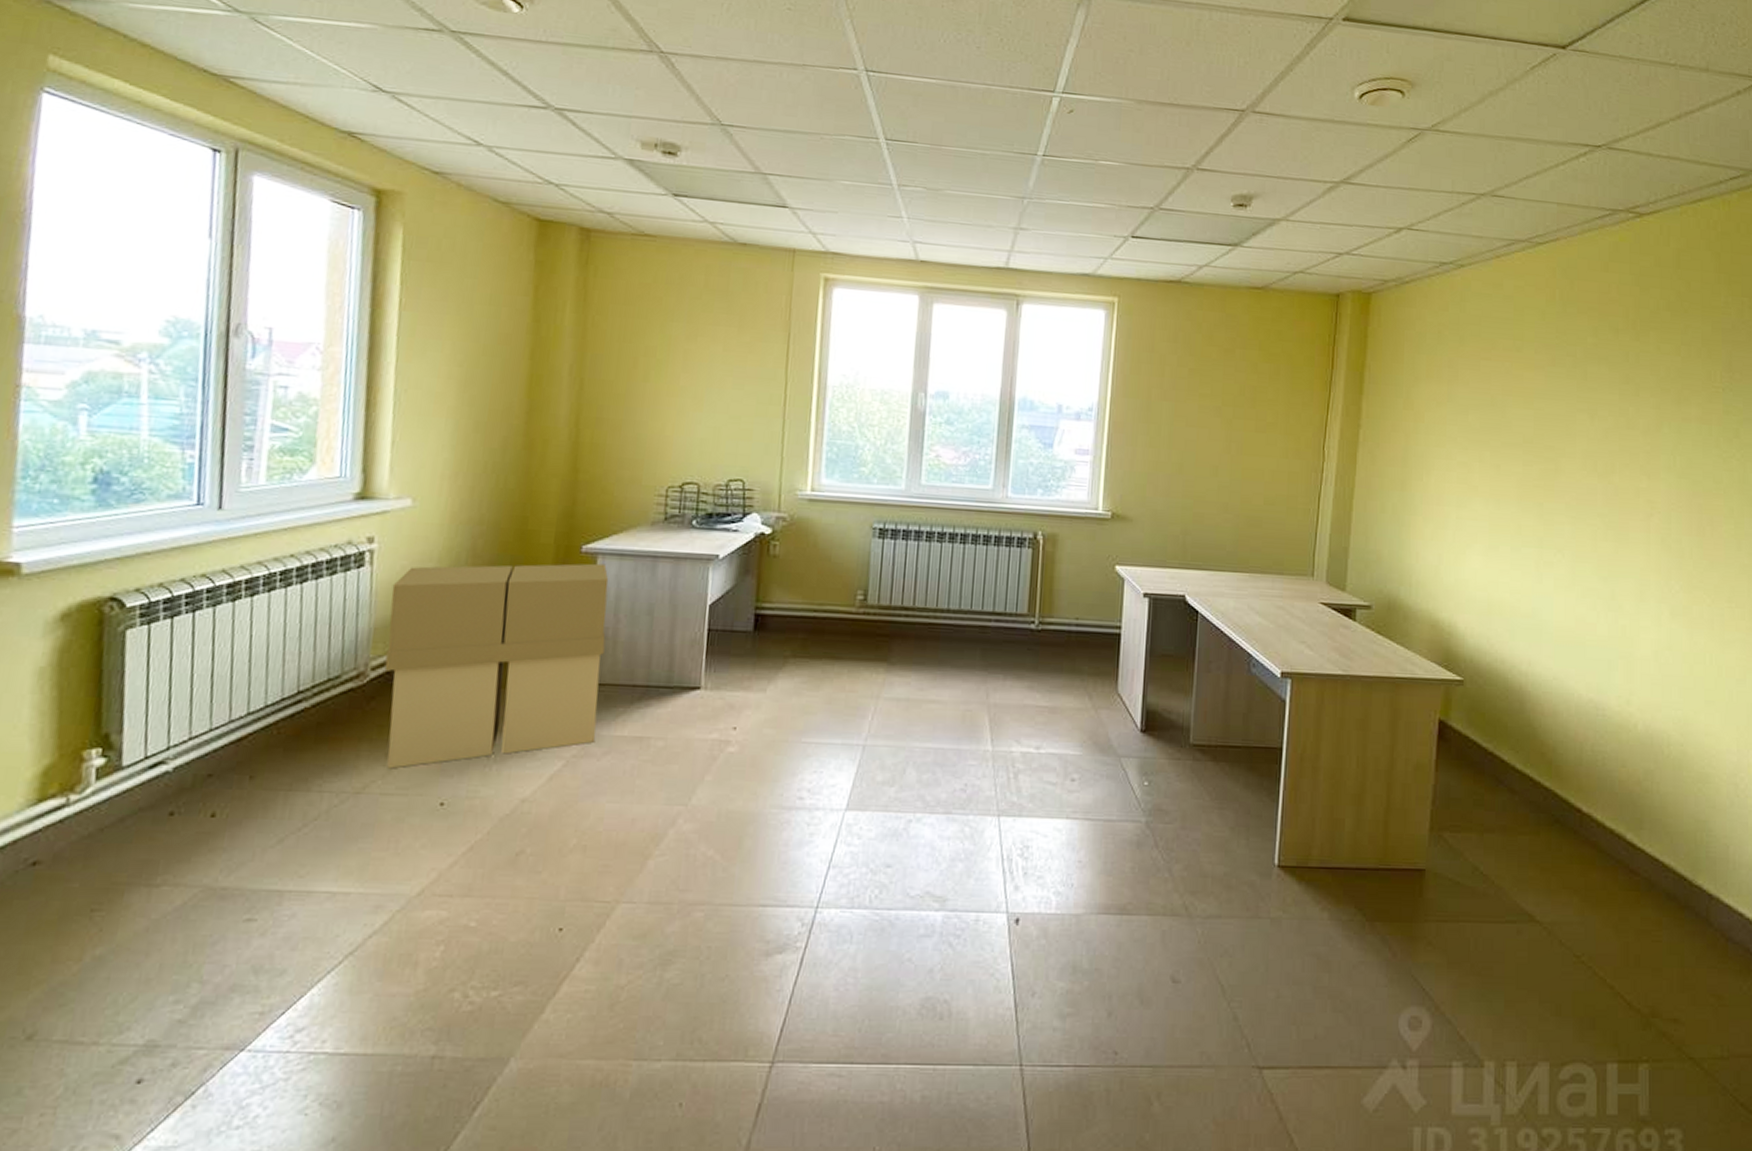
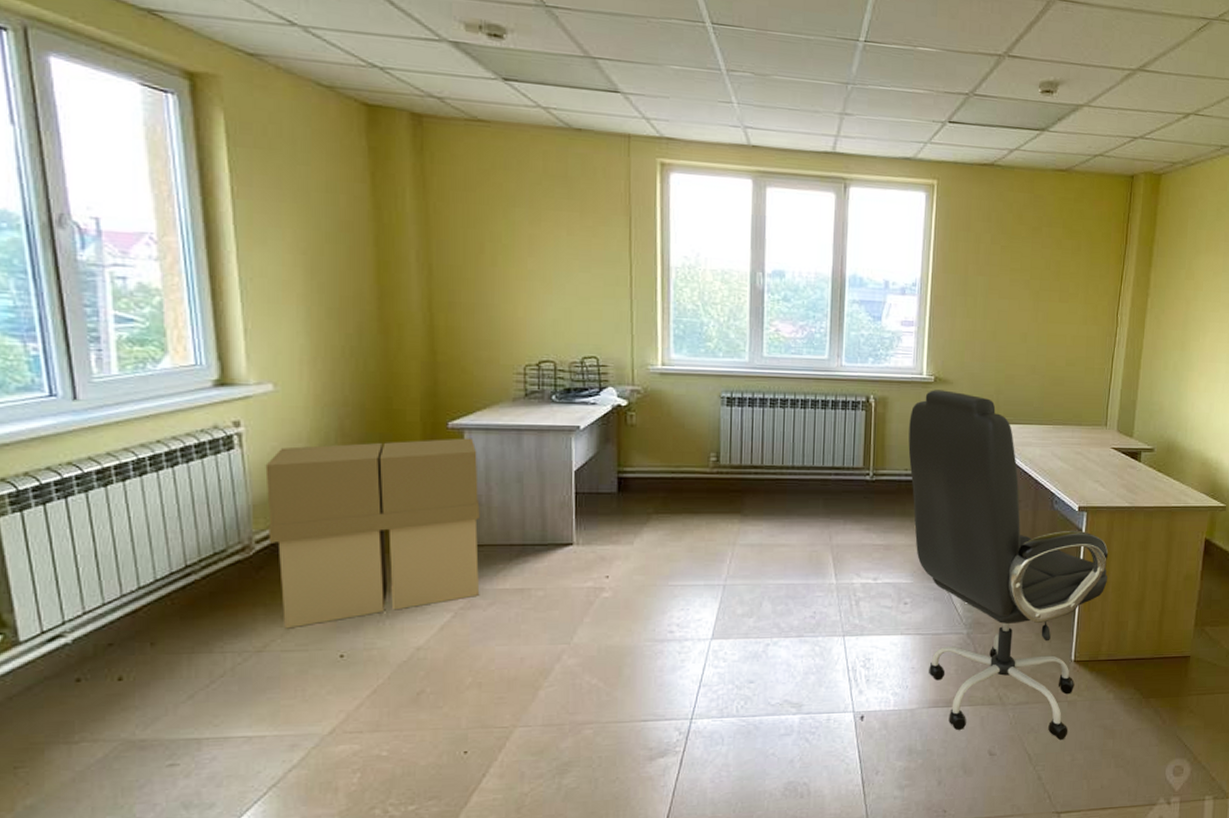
office chair: none [1080,527,1319,969] -> present [908,390,1109,740]

